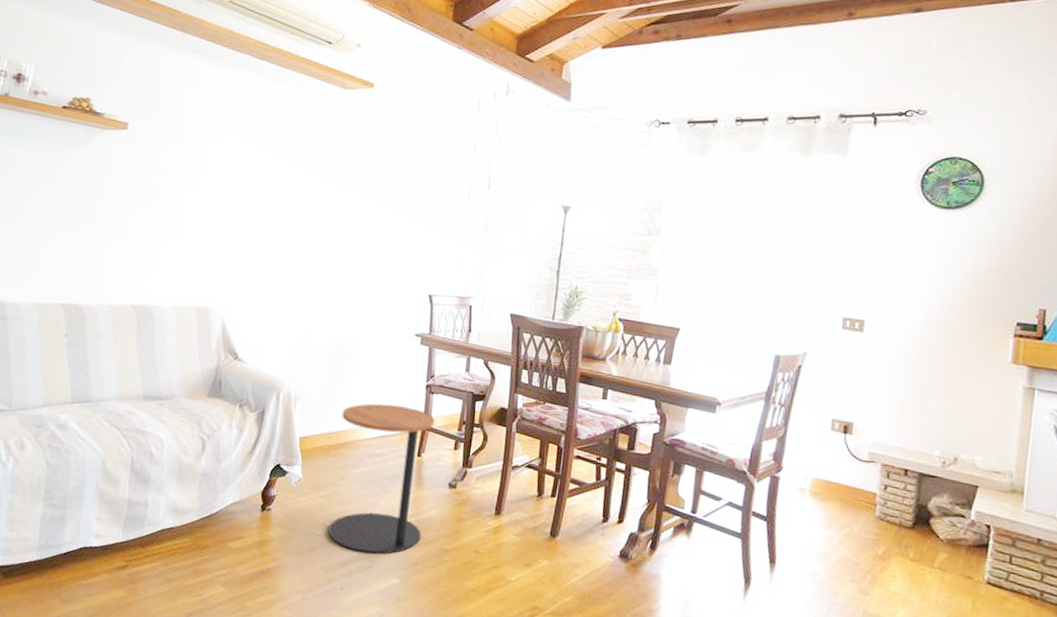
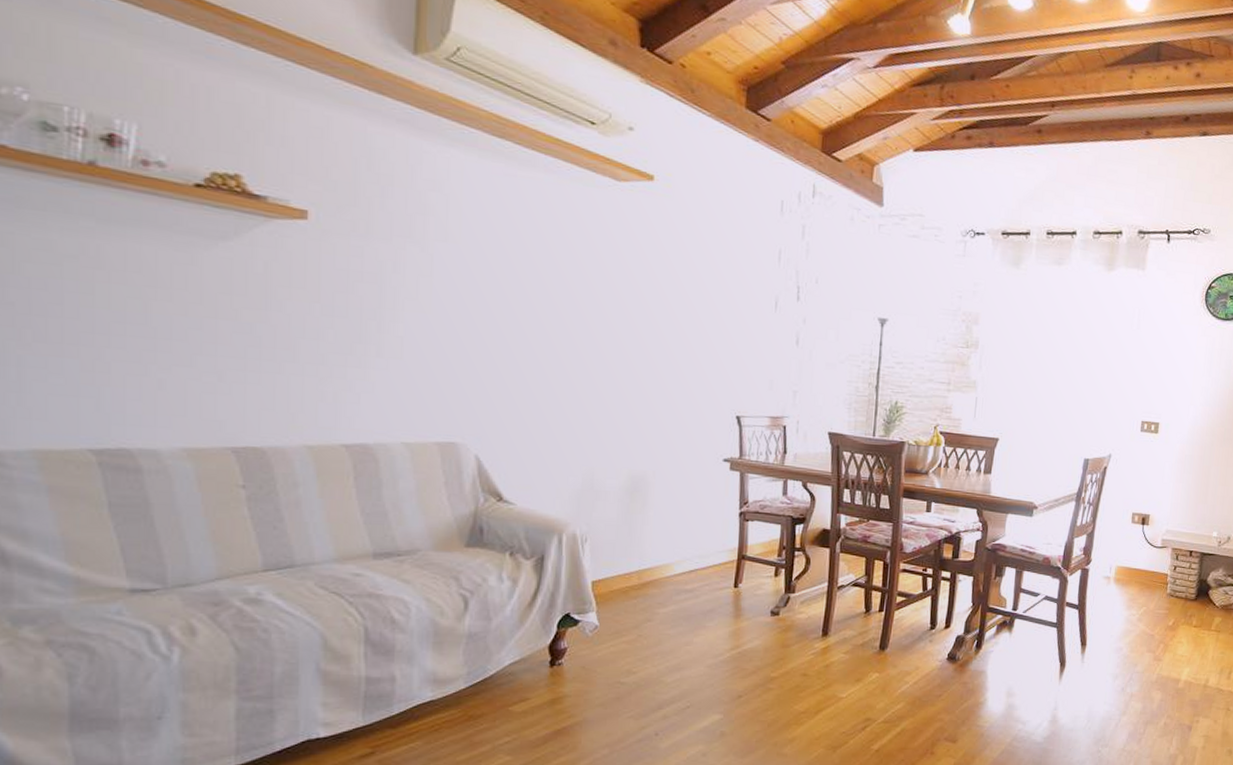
side table: present [328,403,435,554] -> none [636,536,751,694]

